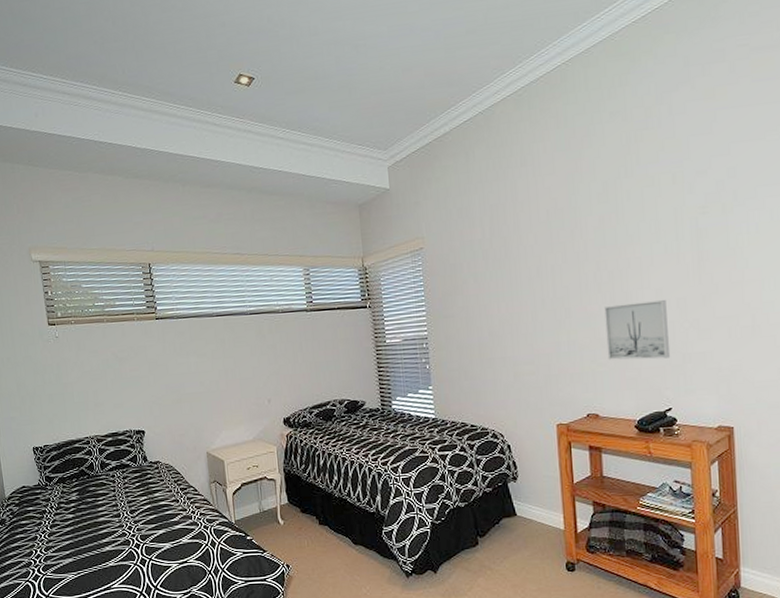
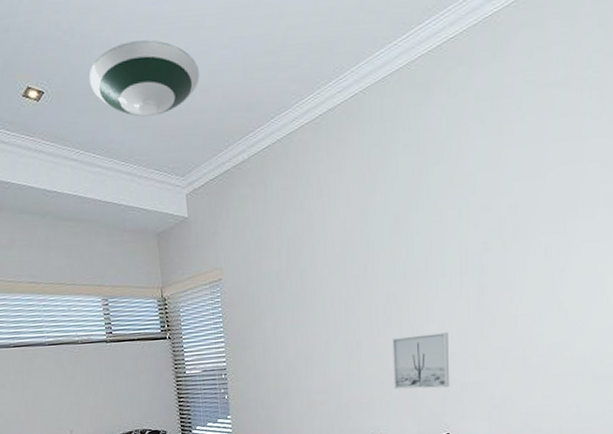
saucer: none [296,26,402,96] -> present [89,40,200,117]

